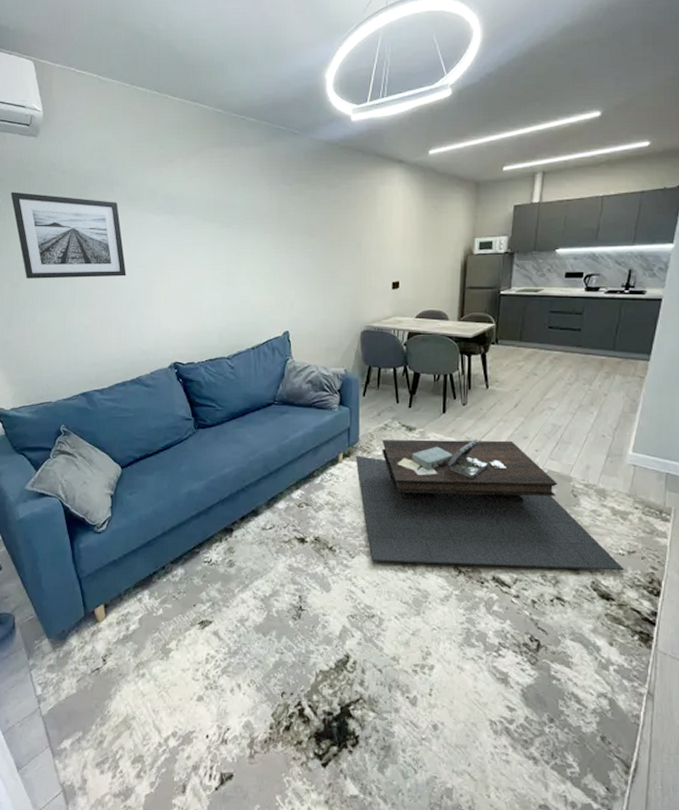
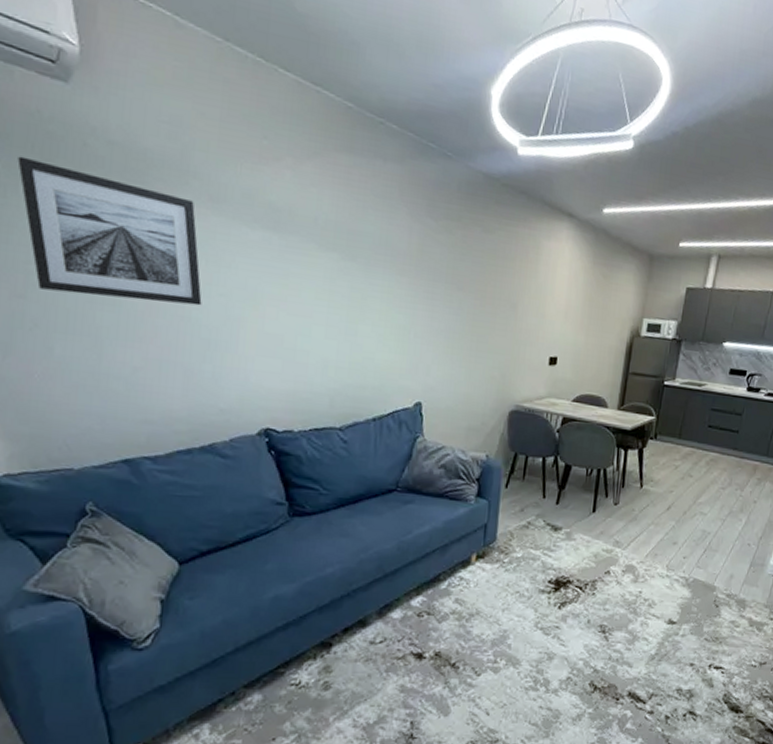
coffee table: present [355,438,625,571] -> none [490,539,755,683]

